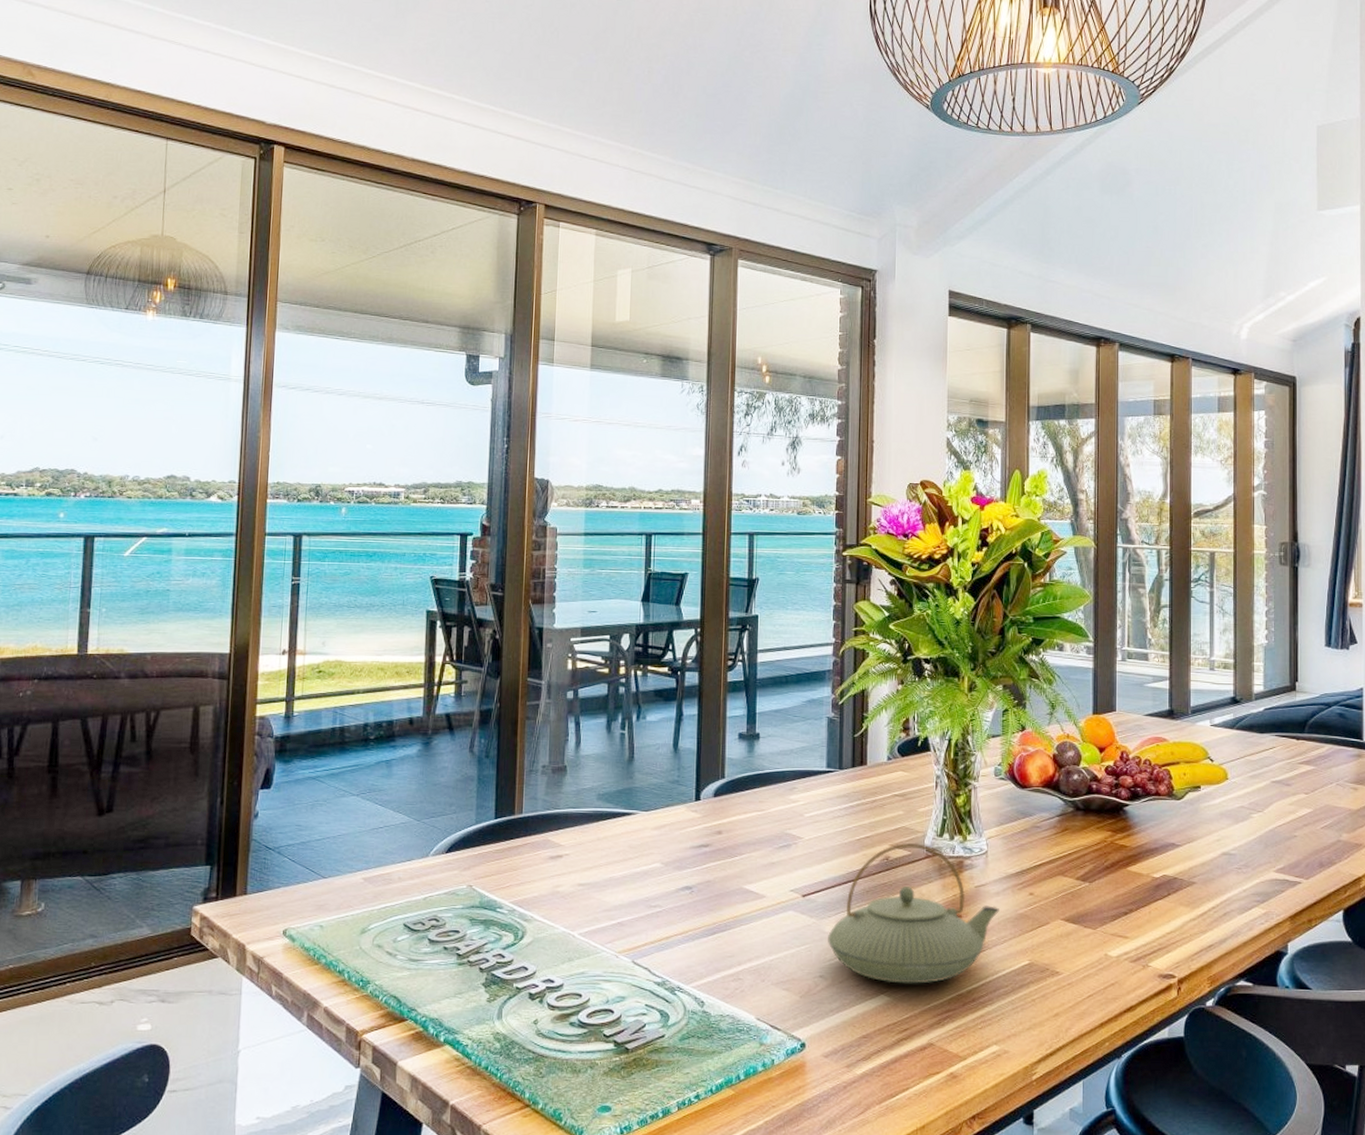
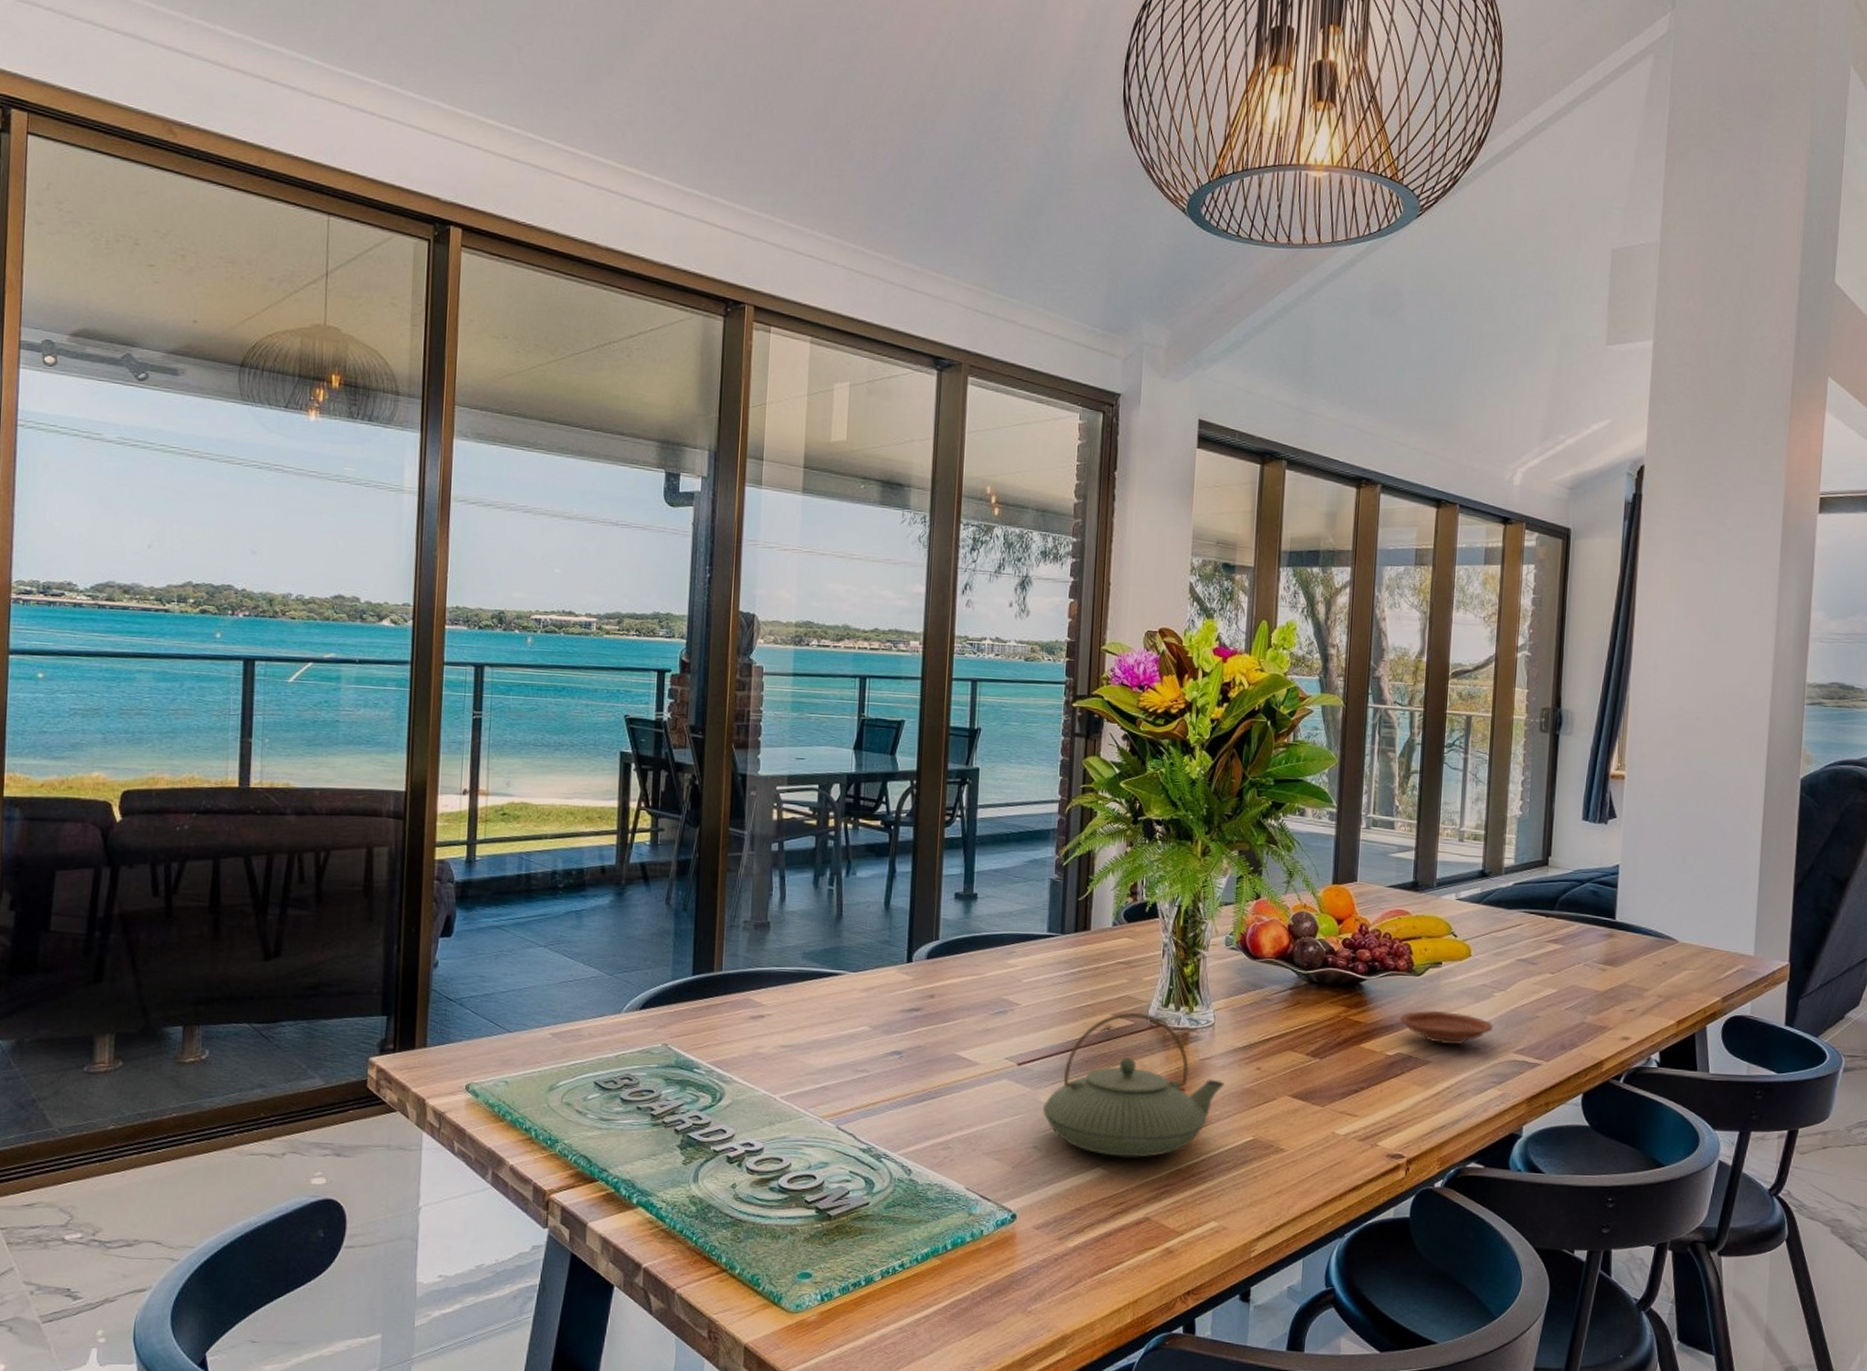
plate: none [1163,833,1254,865] -> present [1399,1010,1494,1044]

